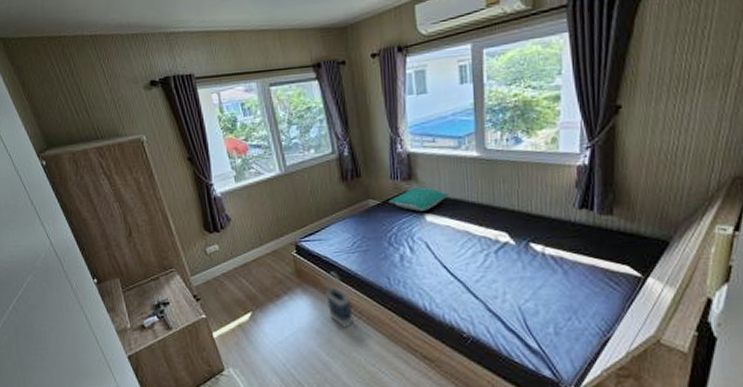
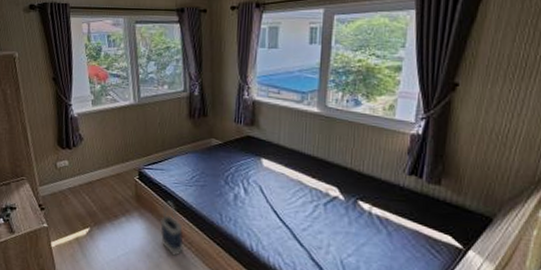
pillow: present [388,188,449,211] -> none [229,133,287,156]

